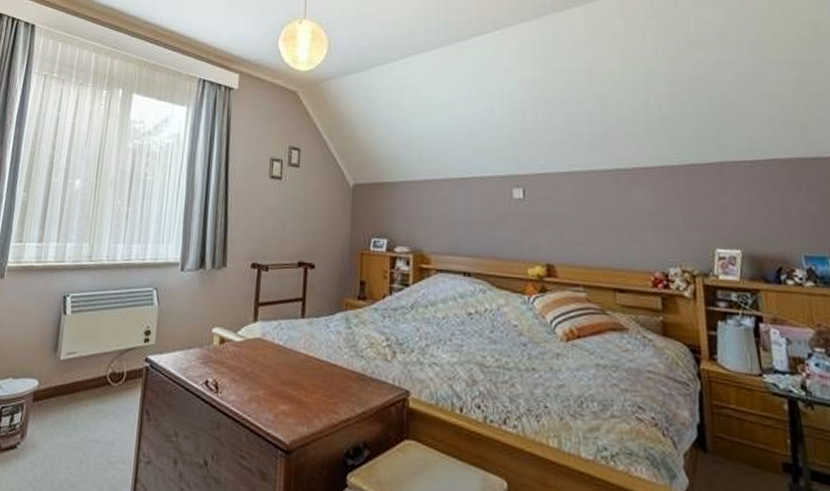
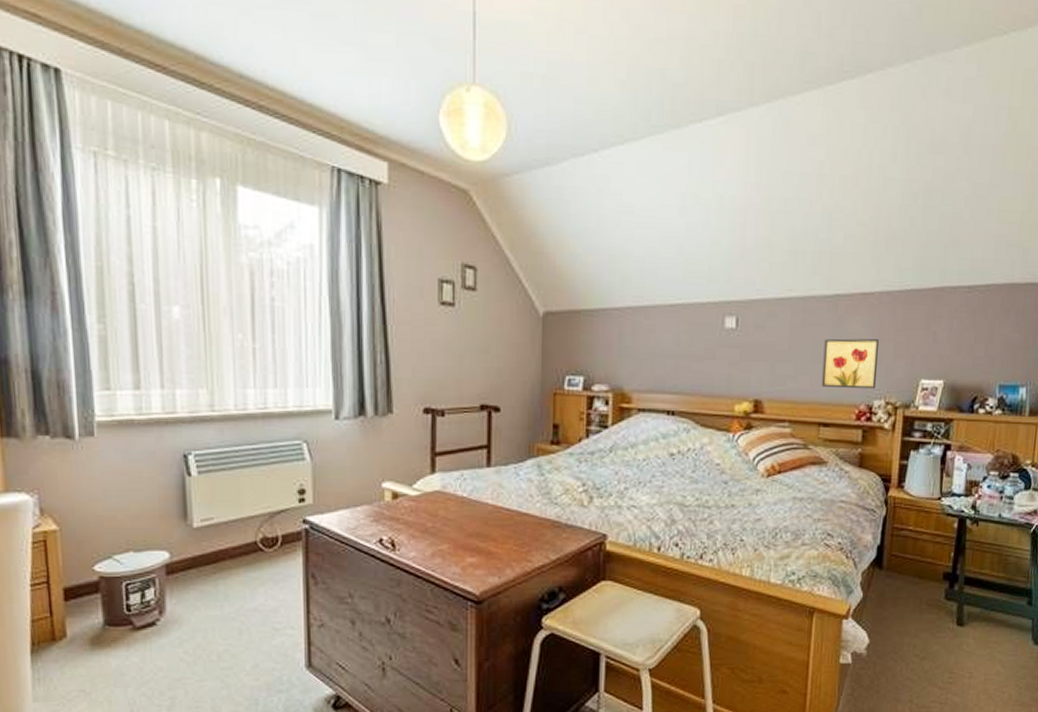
wall art: none [610,208,670,257] -> present [821,338,879,389]

